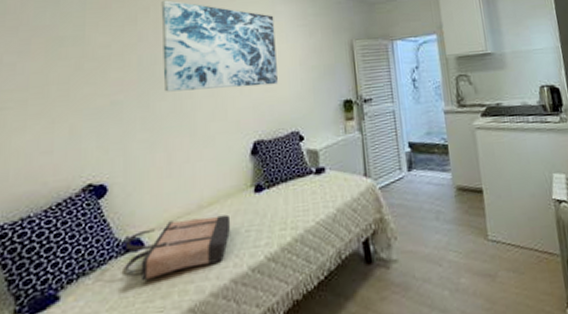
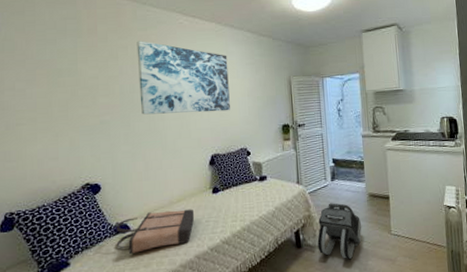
backpack: none [393,200,450,278] -> present [317,203,362,260]

